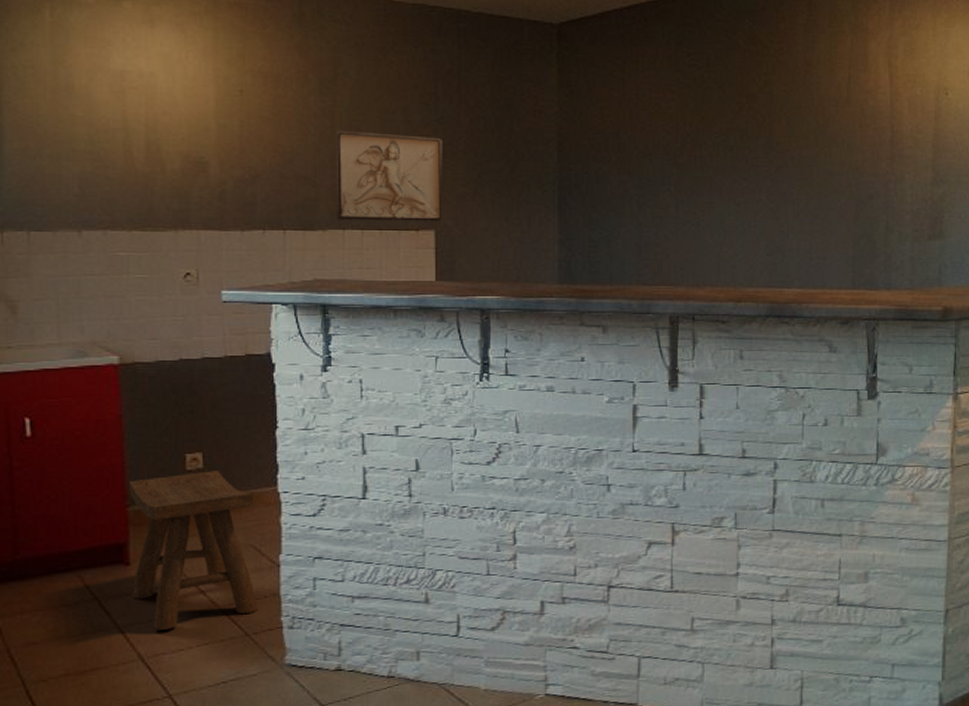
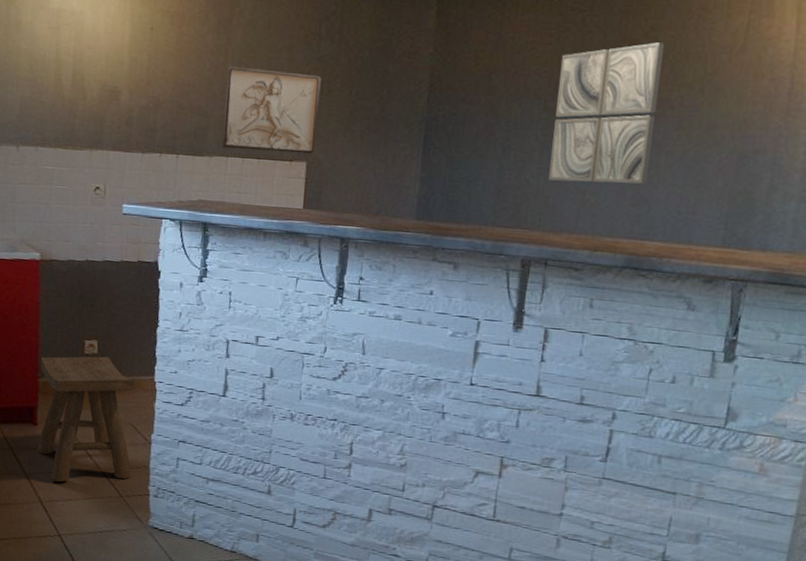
wall art: none [685,97,779,235] -> present [548,42,665,184]

